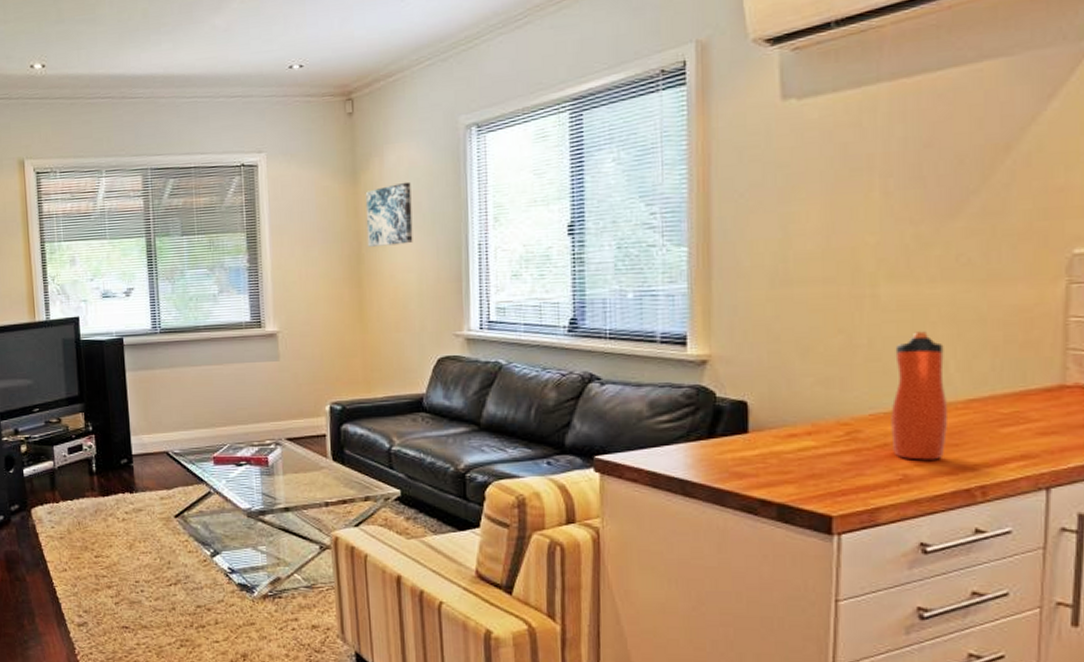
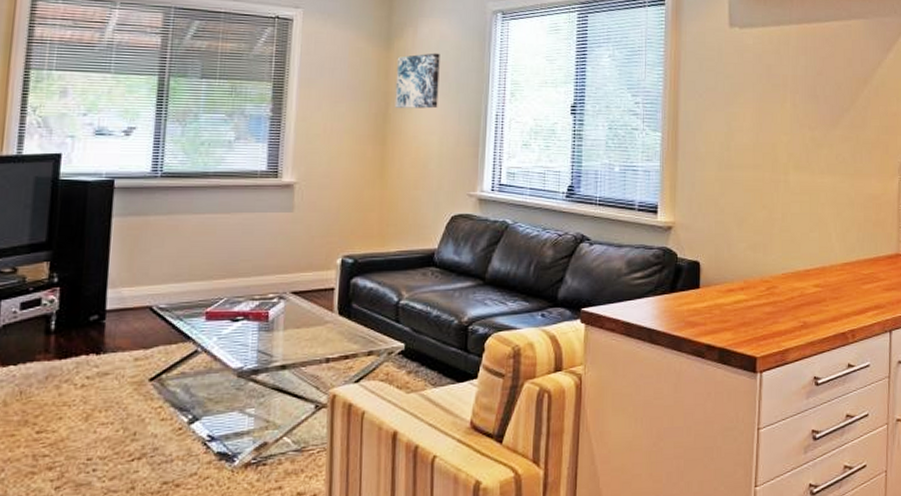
water bottle: present [891,331,949,460] -> none [796,210,832,310]

